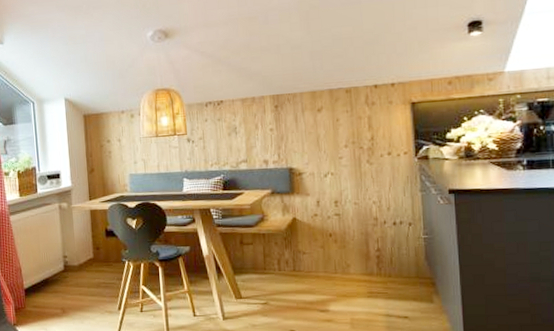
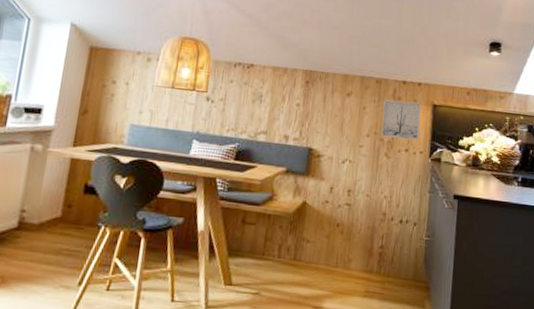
wall art: none [357,104,400,145] -> present [380,100,422,141]

